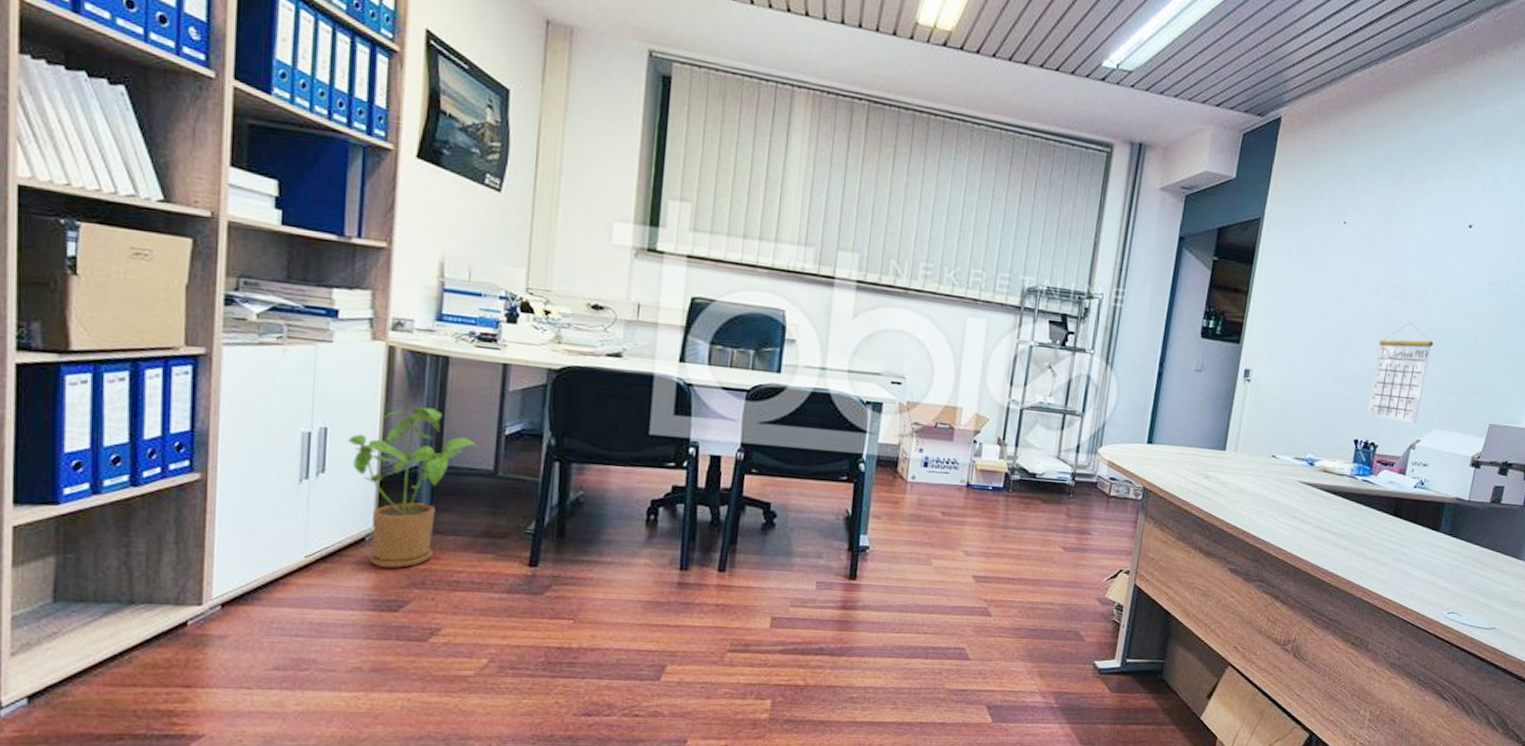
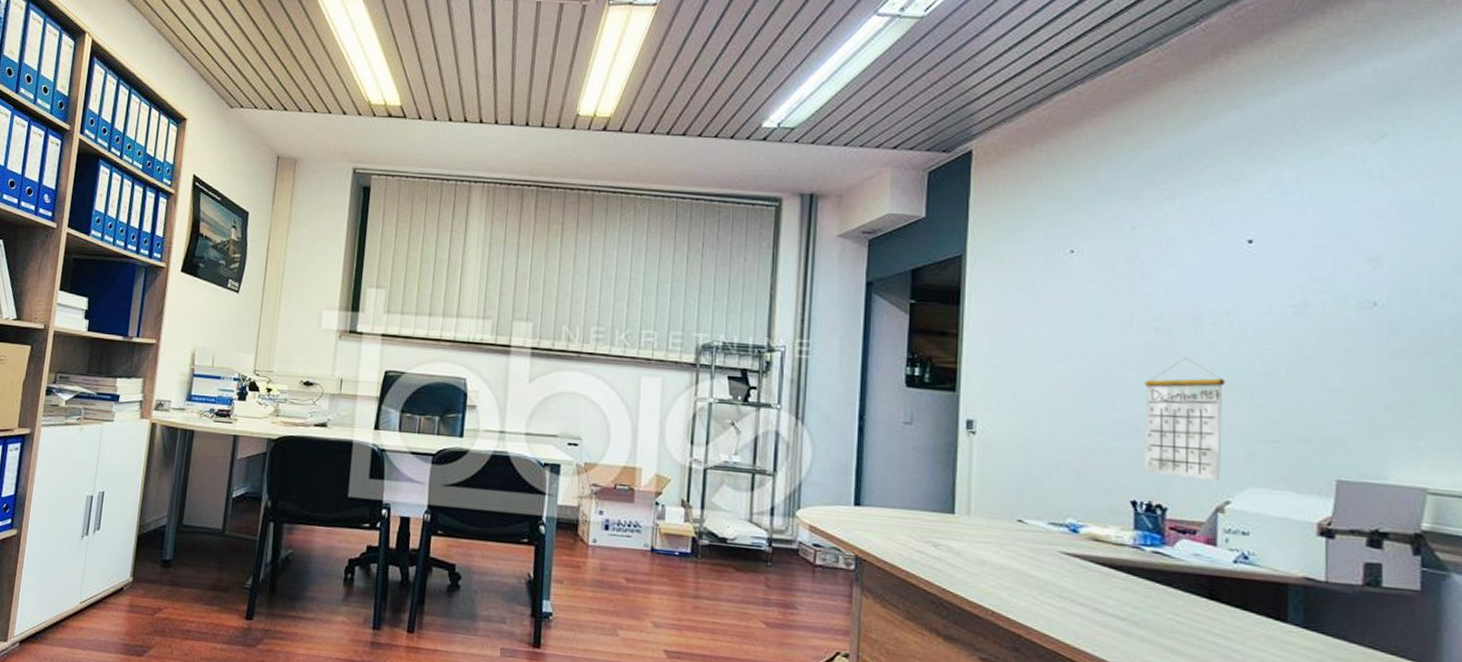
house plant: present [348,407,479,568] -> none [118,474,212,616]

